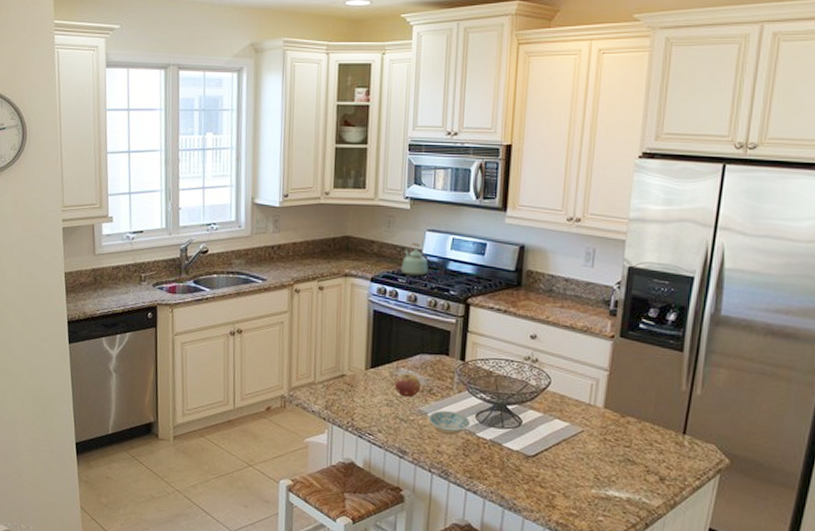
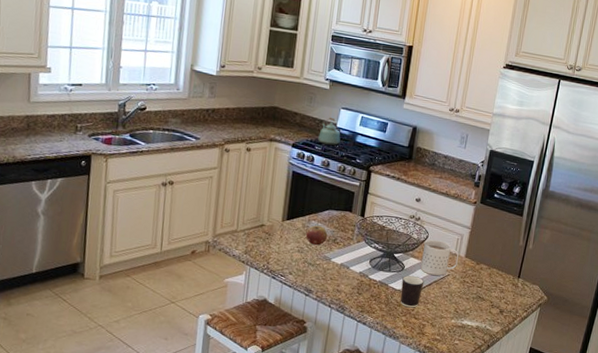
ceramic bowl: present [428,410,471,436] -> none [331,256,365,277]
mug: none [519,432,550,474] -> present [400,275,424,308]
mug: none [543,386,596,432] -> present [420,239,459,276]

